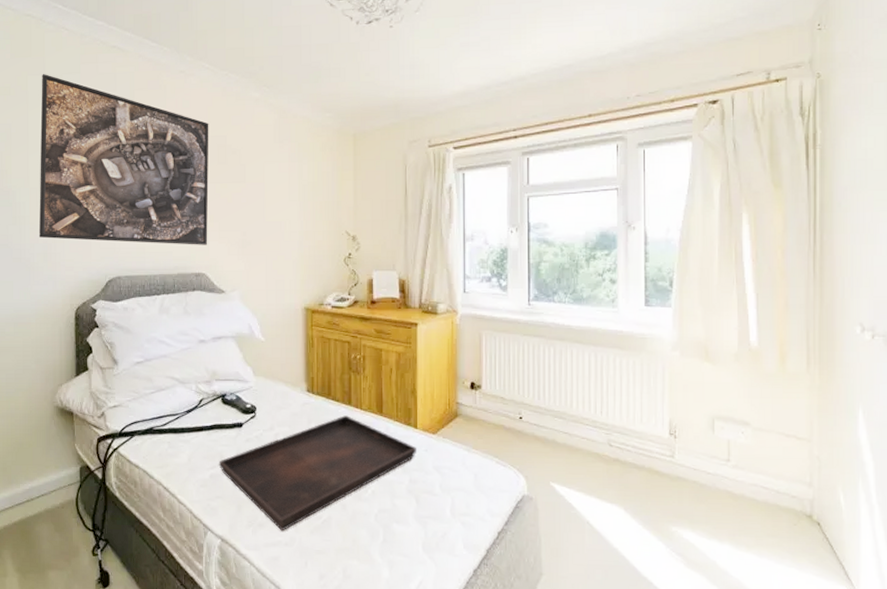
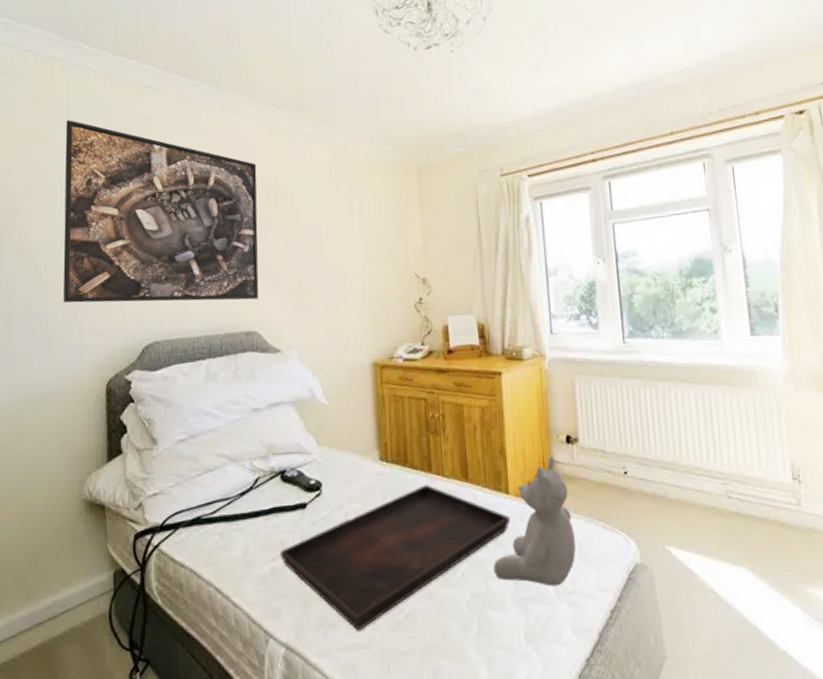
teddy bear: none [399,399,472,509] -> present [493,456,576,587]

